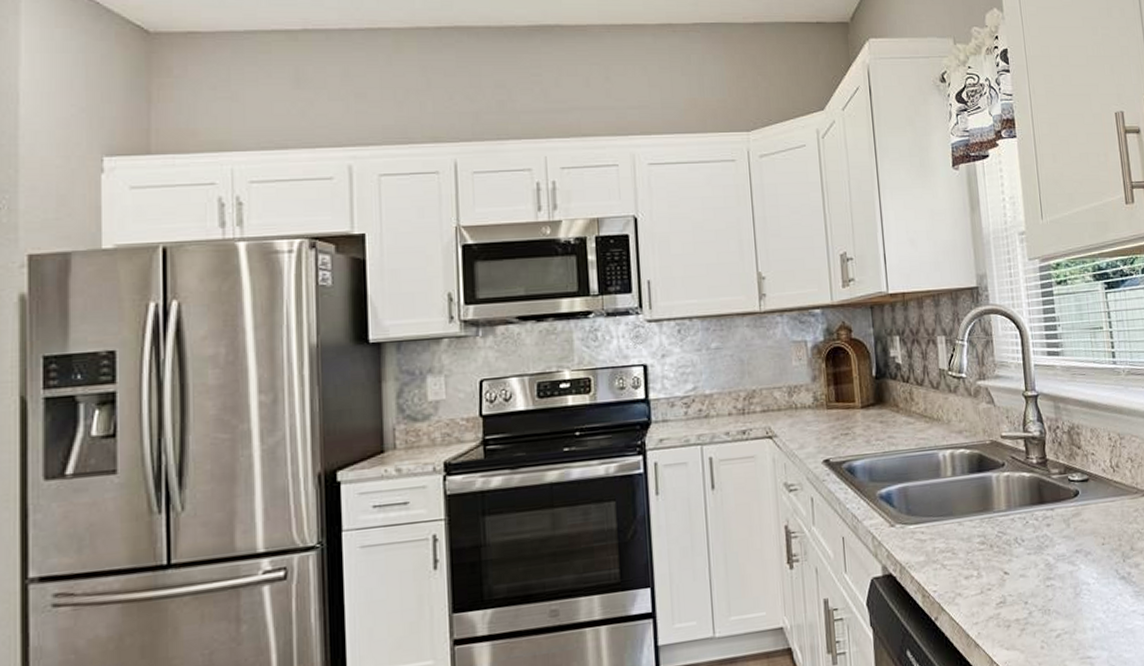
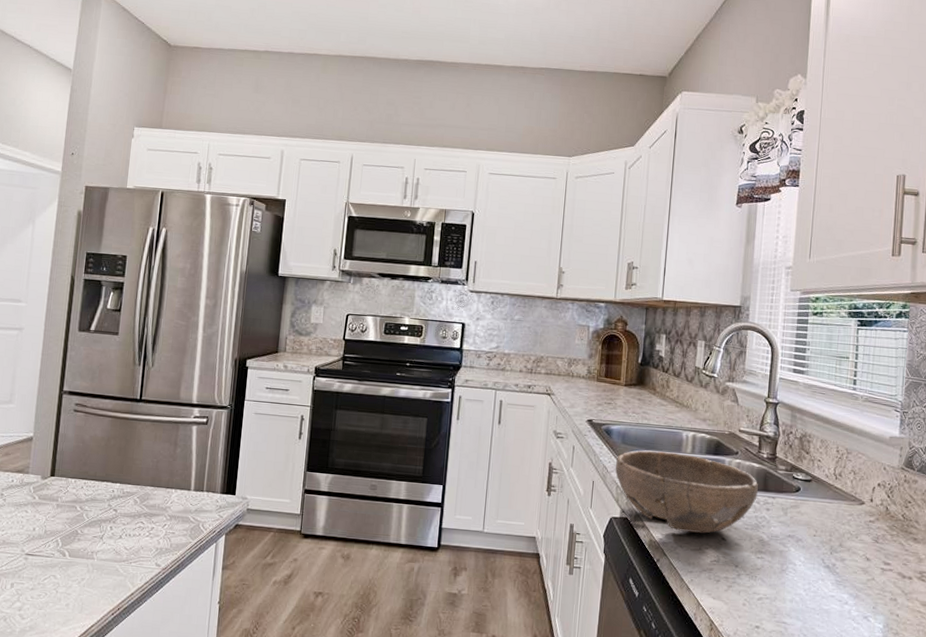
bowl: none [866,478,1034,576] -> present [615,450,758,533]

